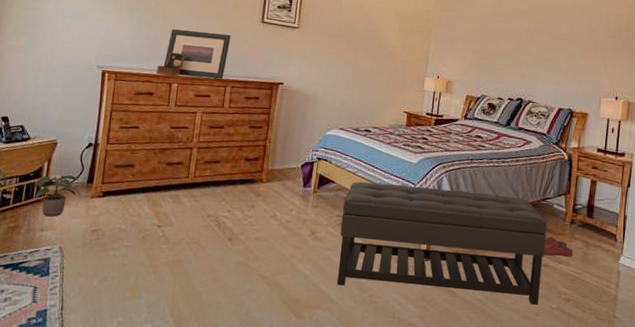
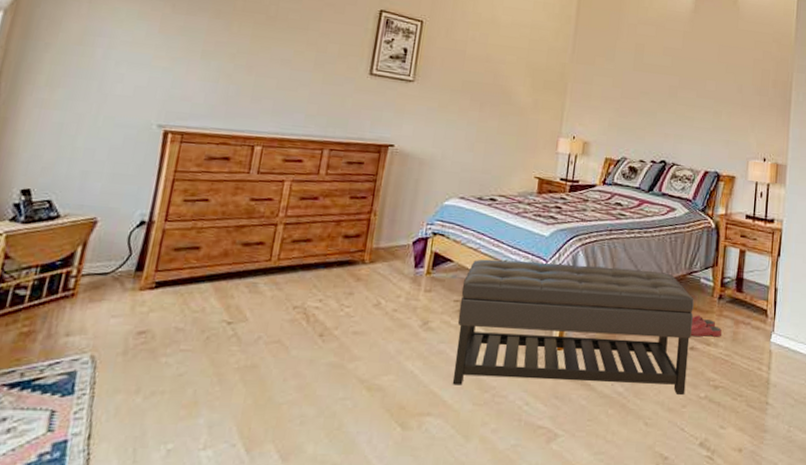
potted plant: present [33,174,79,217] -> none [59,262,124,317]
wooden box: present [156,51,186,77] -> none [235,108,274,138]
picture frame: present [163,29,231,79] -> none [244,81,332,141]

